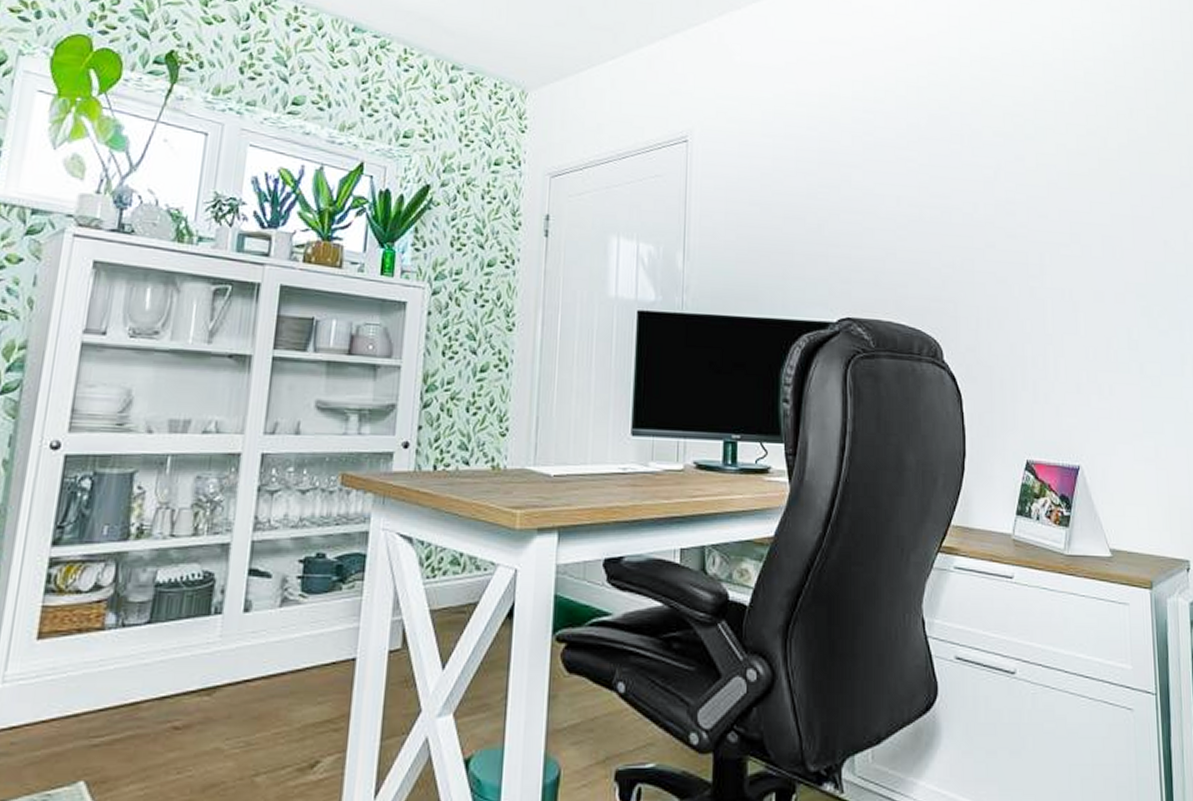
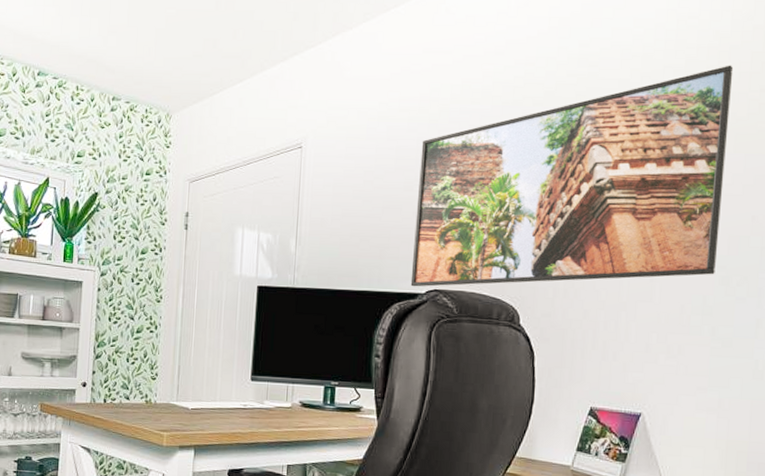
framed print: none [820,79,1136,315] -> present [410,65,734,287]

